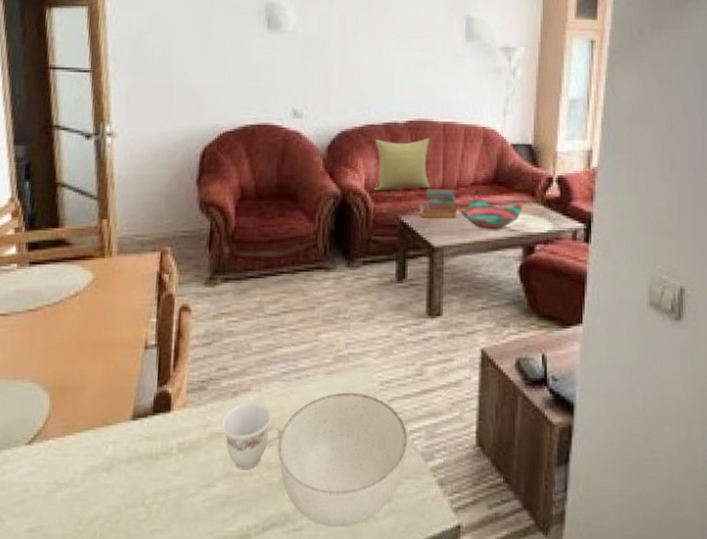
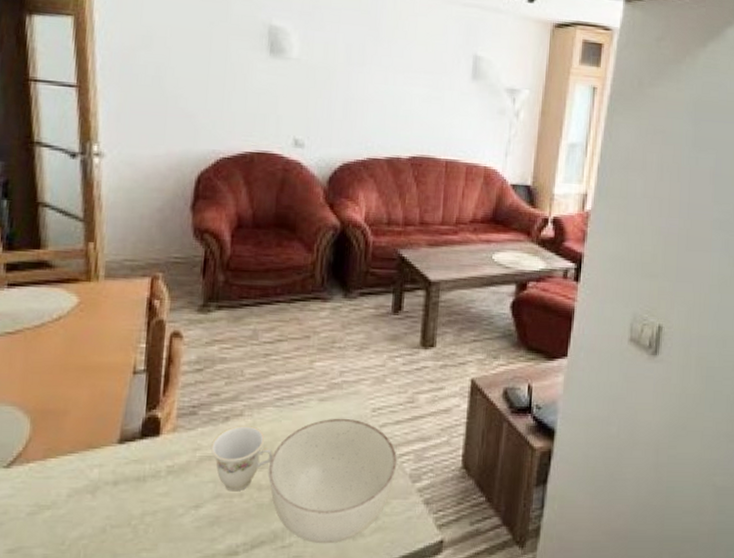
pillow: present [374,138,430,191] -> none [374,173,431,225]
books: present [419,188,457,218] -> none [418,224,455,254]
decorative bowl: present [456,195,523,230] -> none [454,233,519,267]

